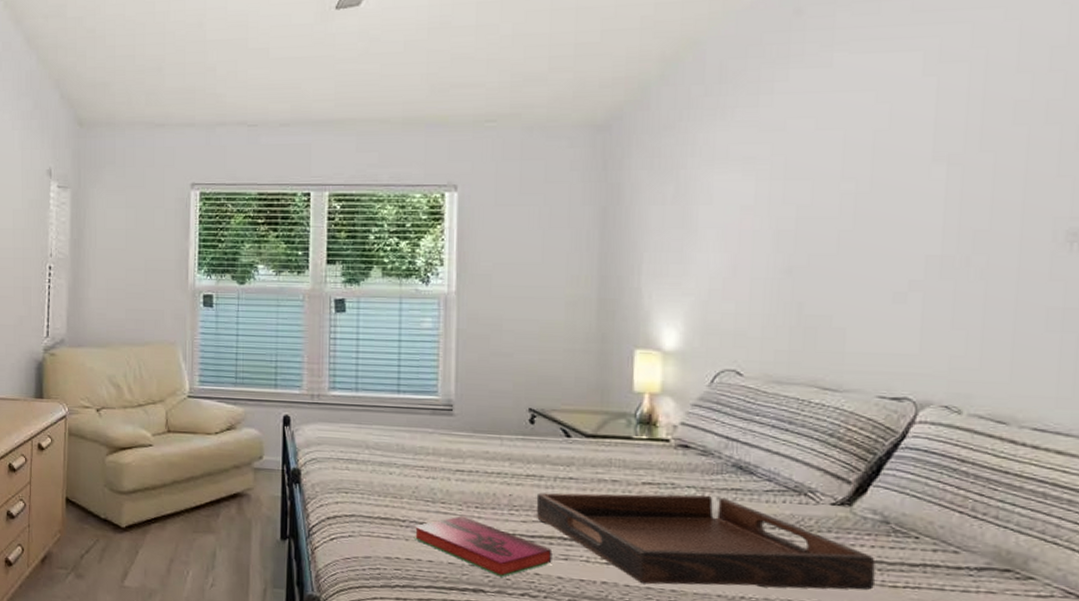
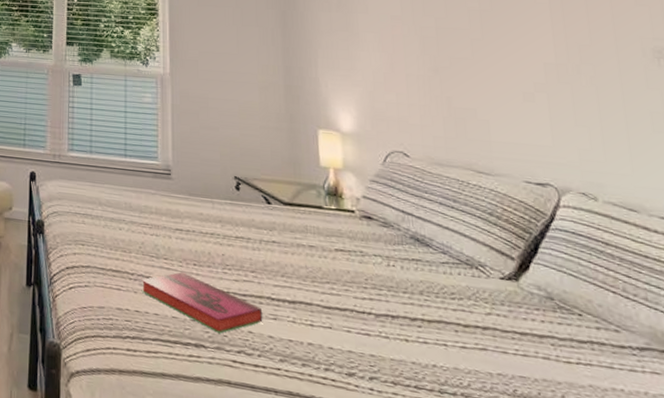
serving tray: present [536,492,876,590] -> none [245,253,550,364]

